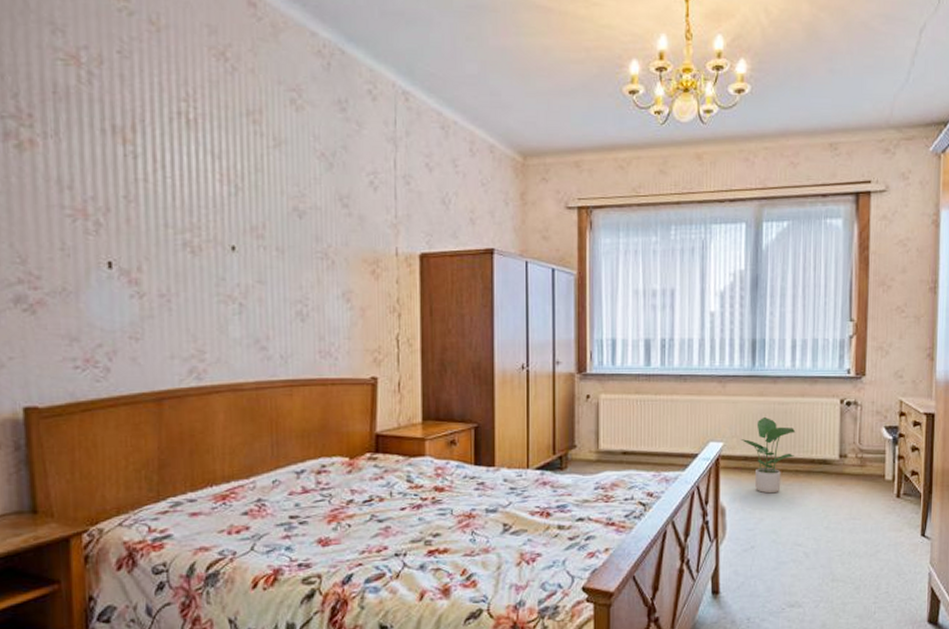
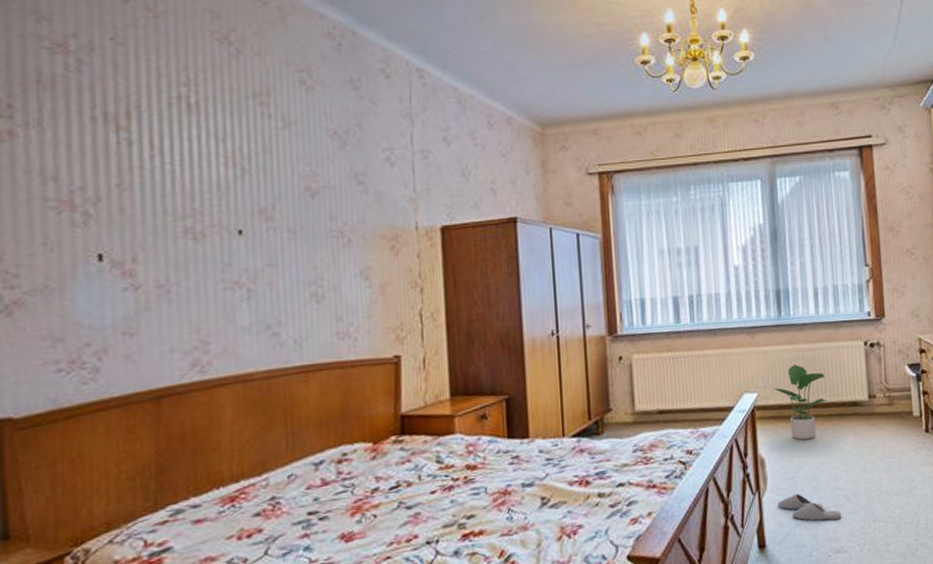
slippers: none [735,546,799,575] -> present [778,494,842,521]

